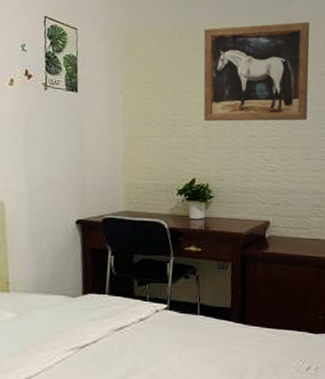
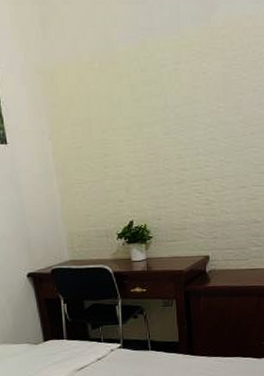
wall art: present [203,21,310,122] -> none [124,29,240,159]

